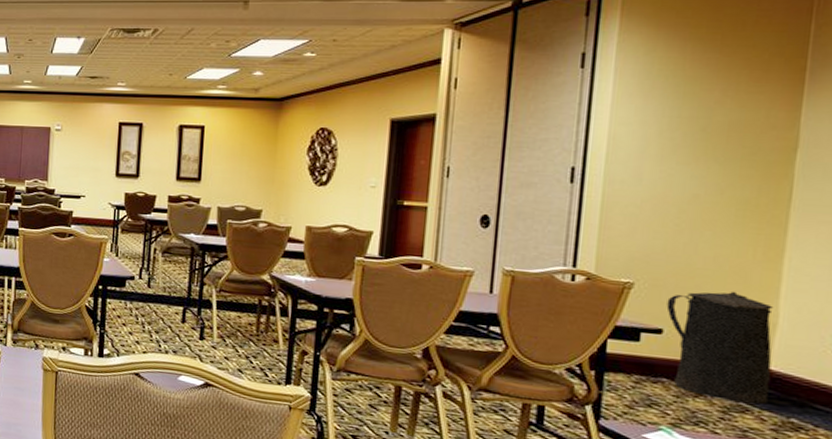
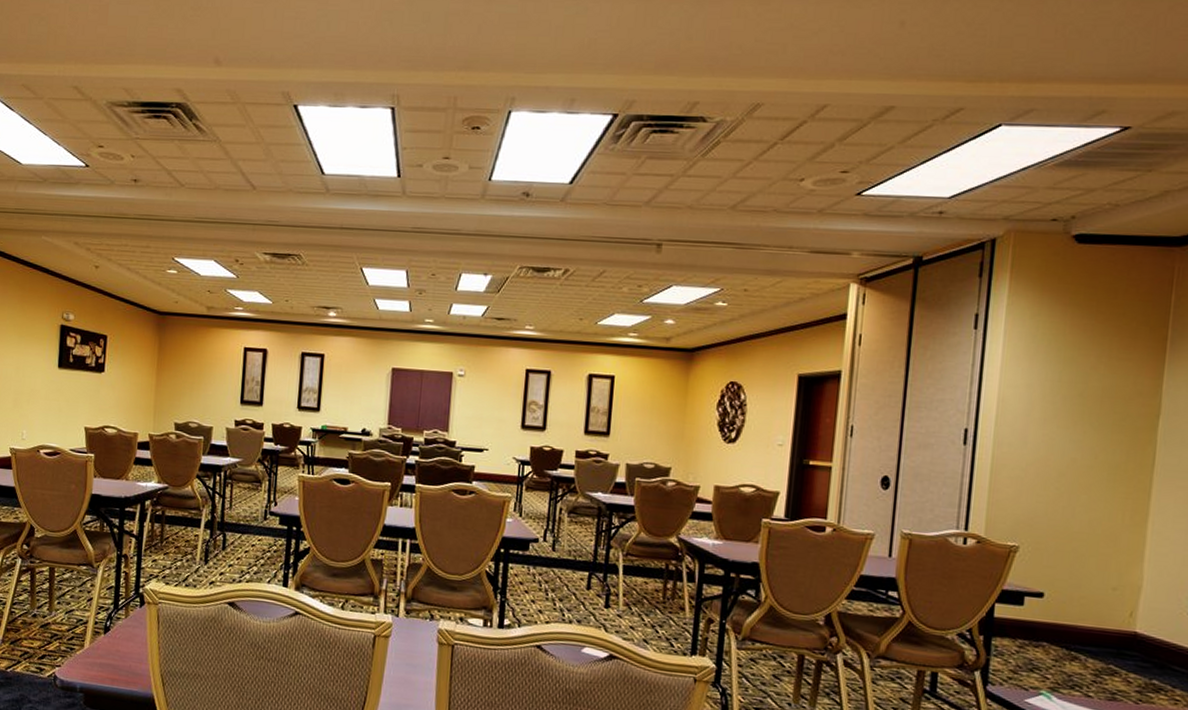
trash can: present [666,291,774,405] -> none [1047,554,1139,667]

